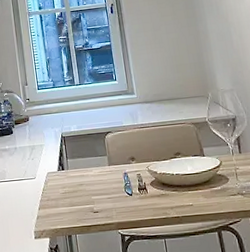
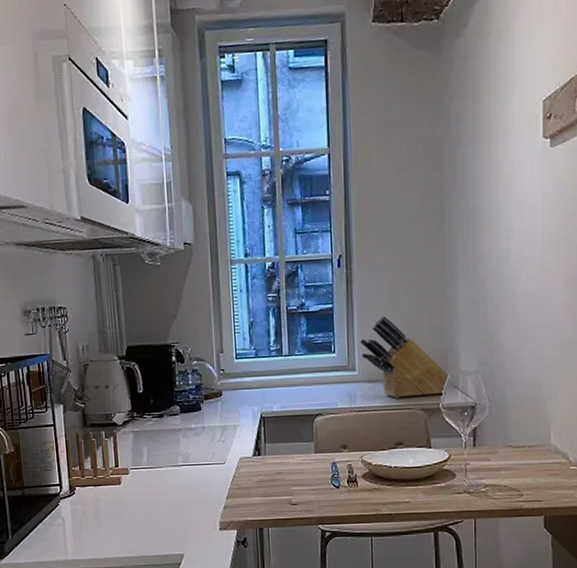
knife block: none [135,48,211,115] -> present [360,315,451,398]

